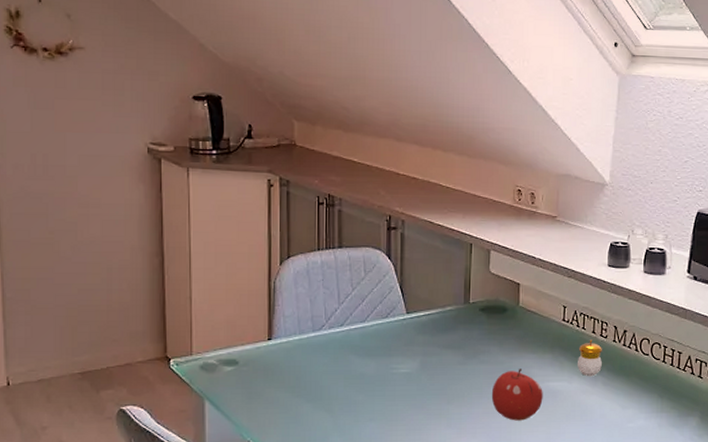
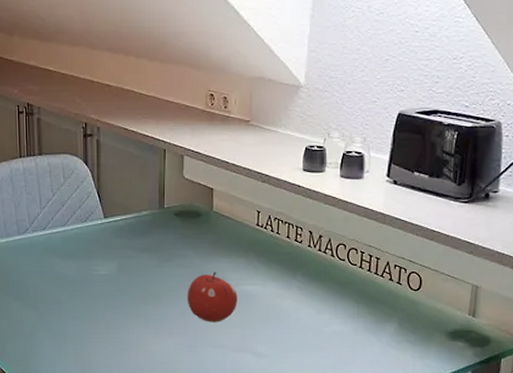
candle: present [578,339,602,377] -> none [272,244,297,281]

